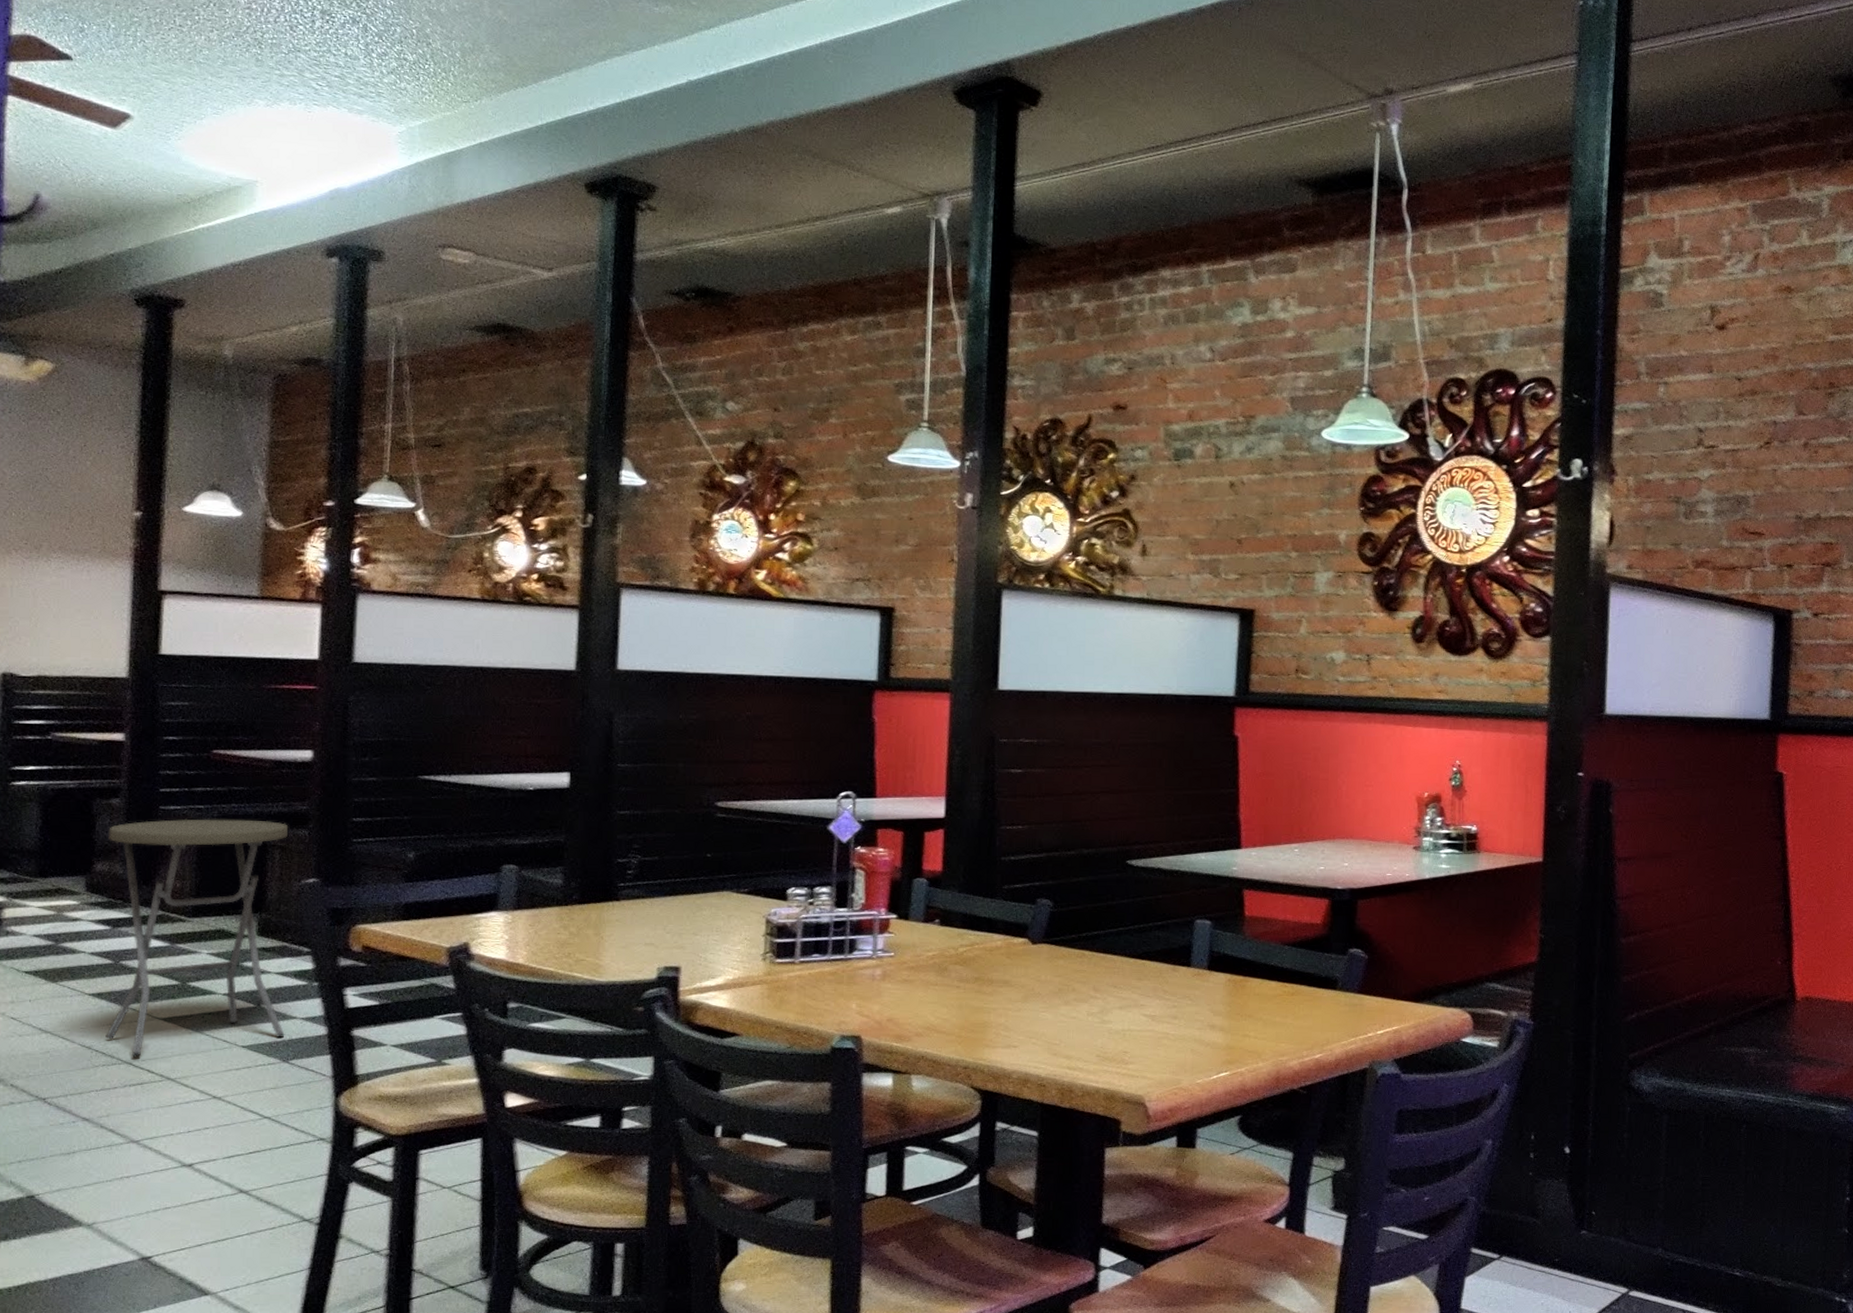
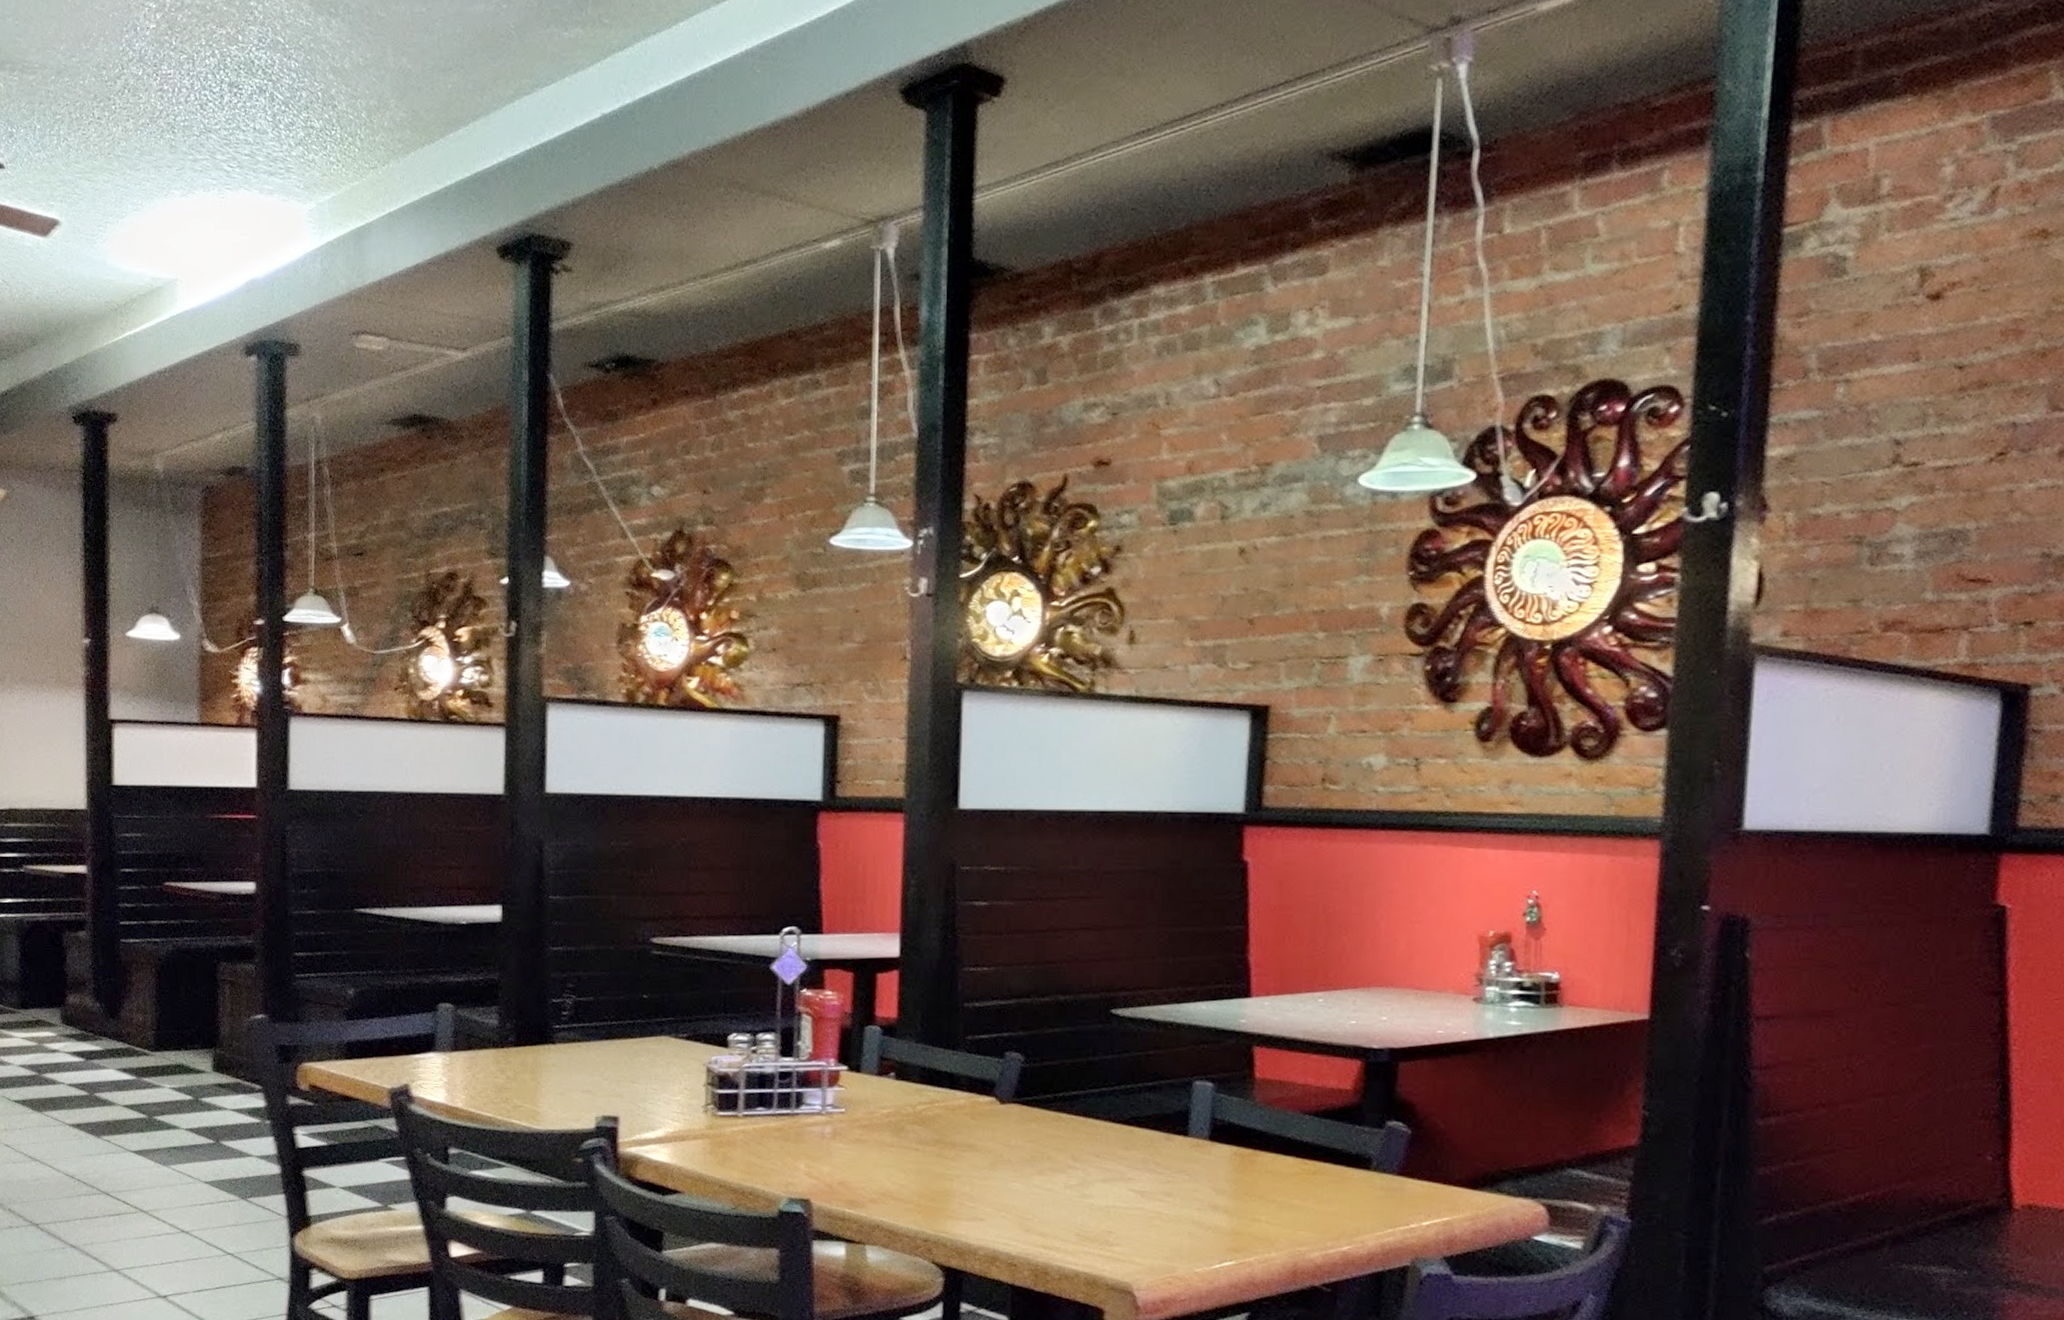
side table: present [106,818,289,1059] -> none [78,952,243,1190]

